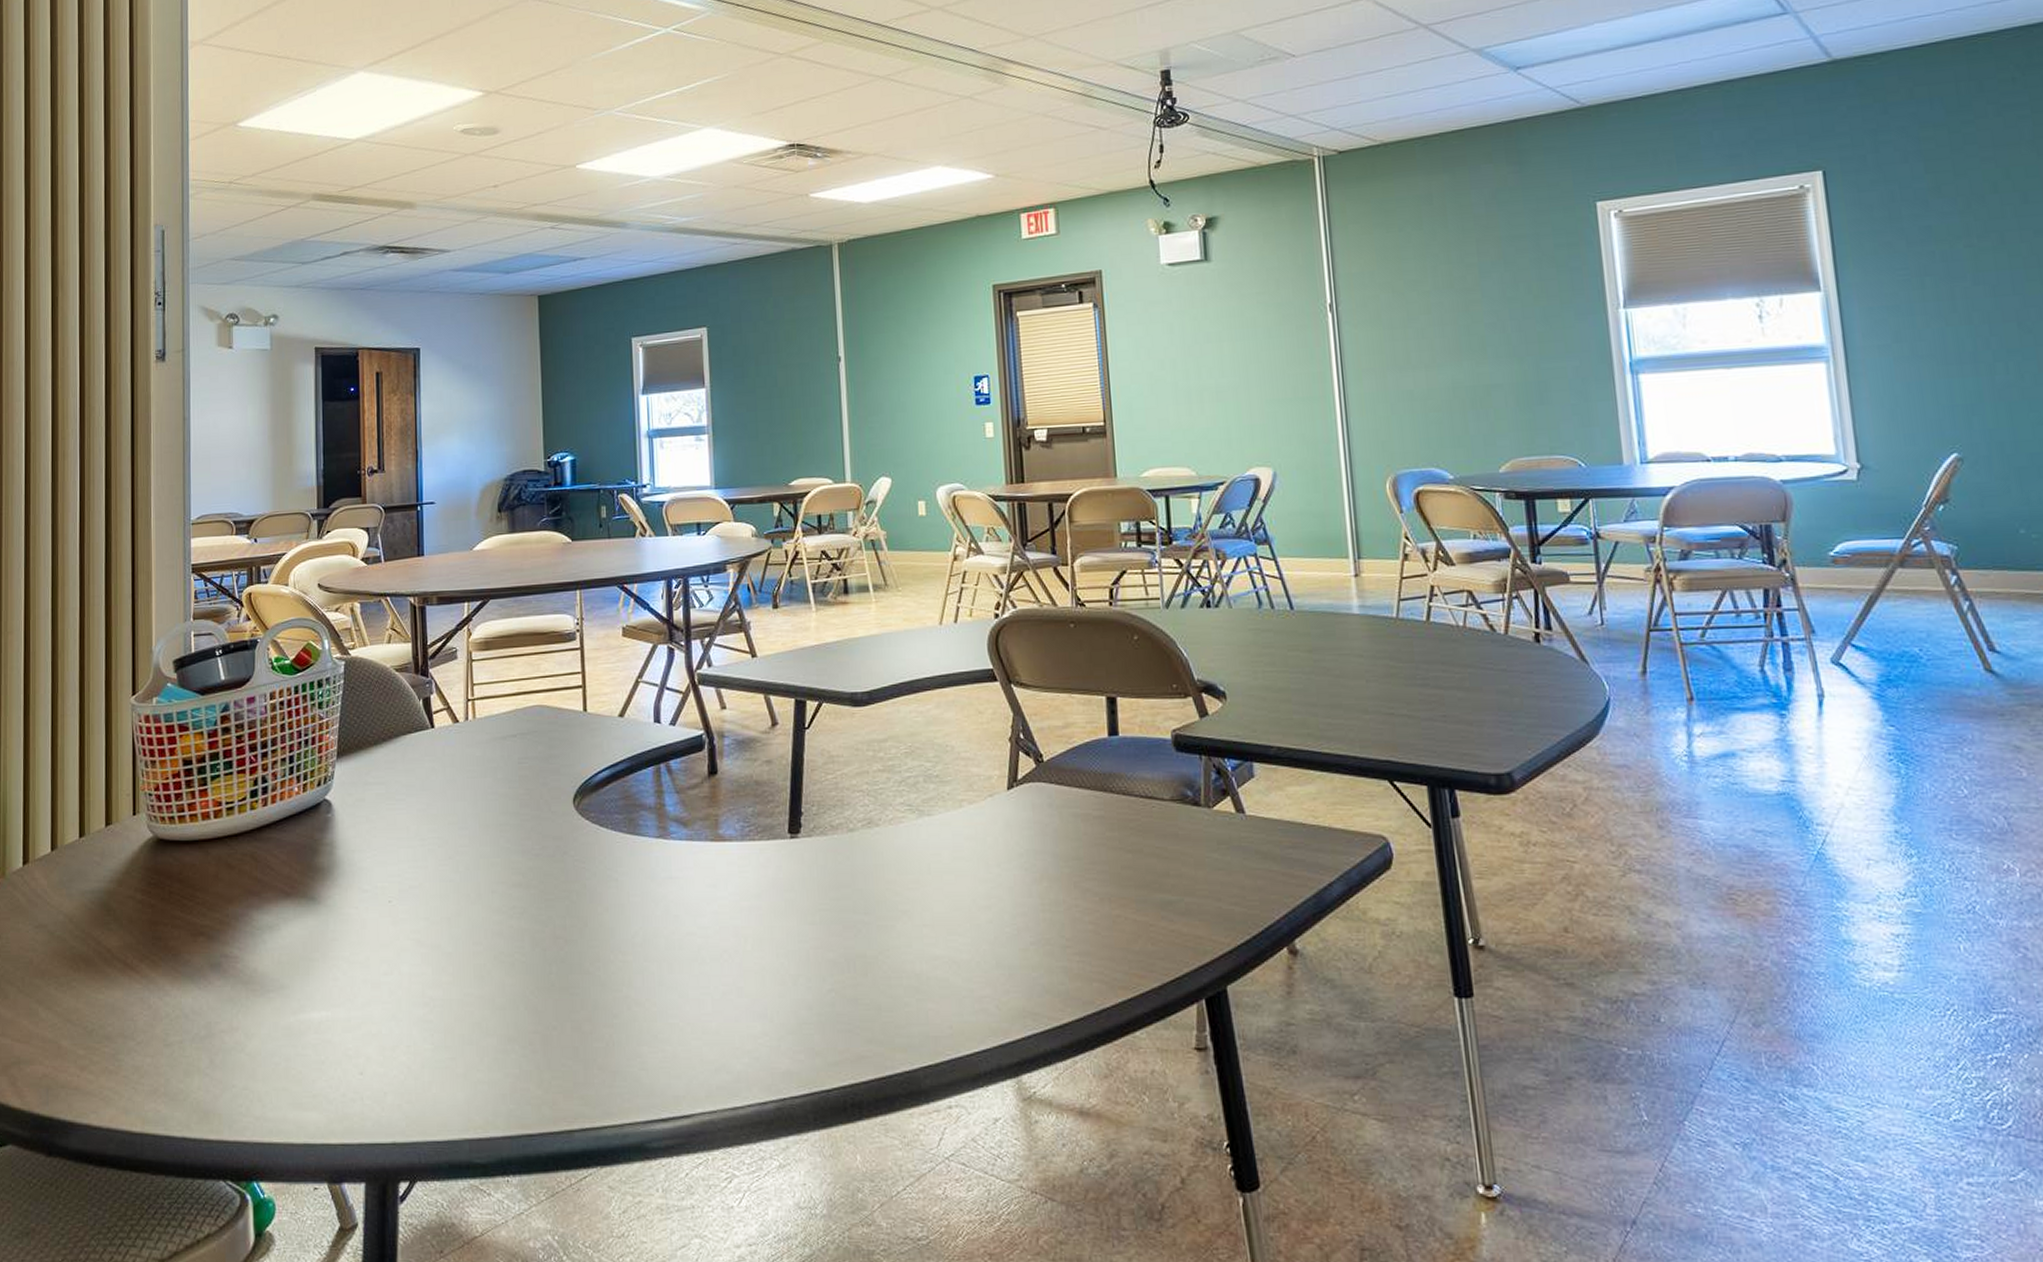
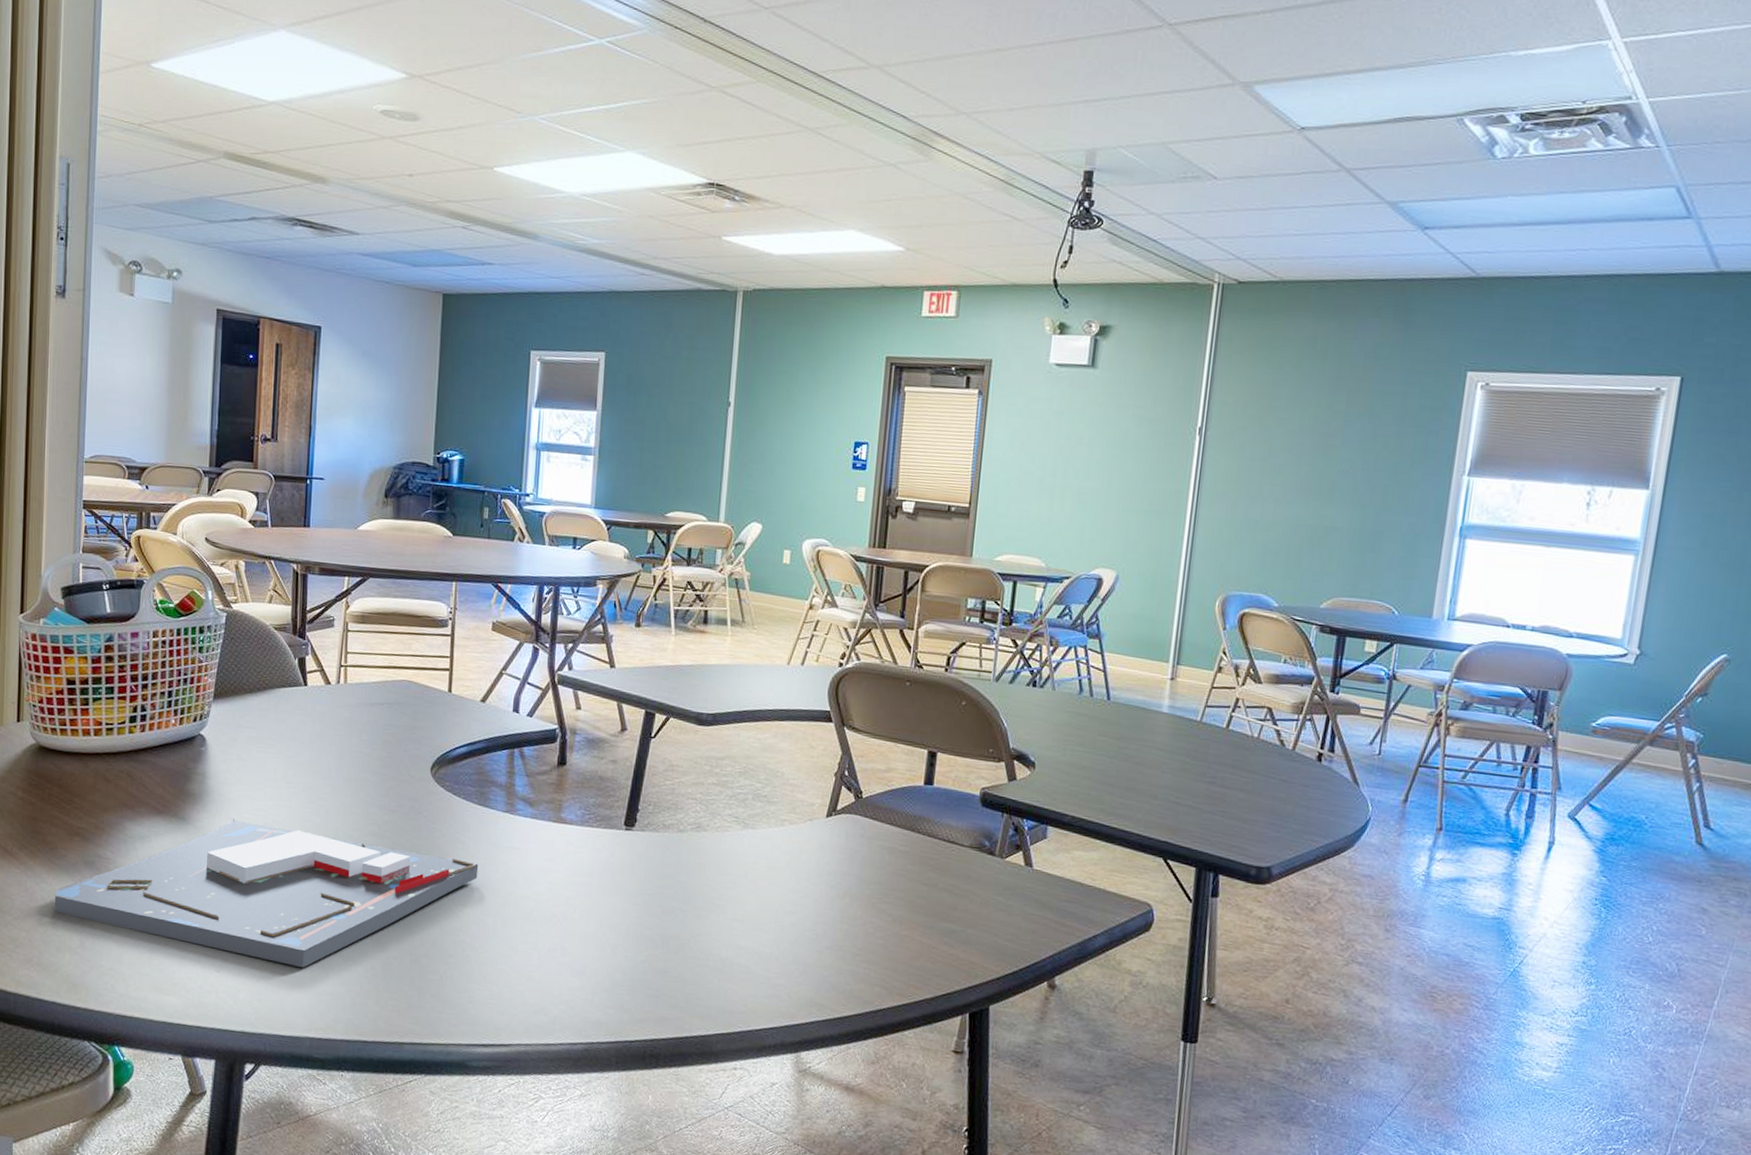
board game: none [179,889,636,1054] -> present [54,818,479,968]

